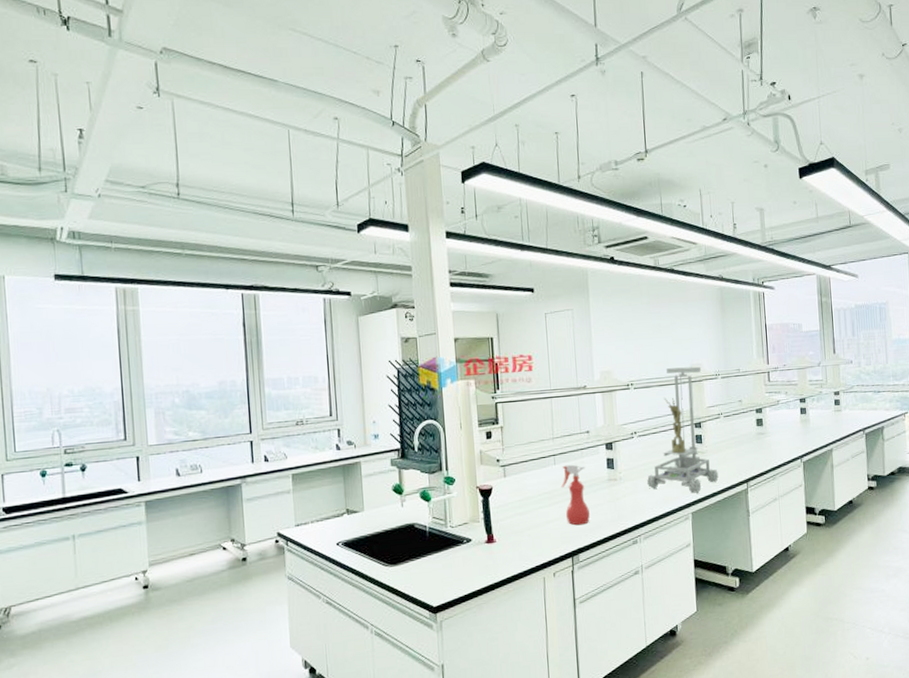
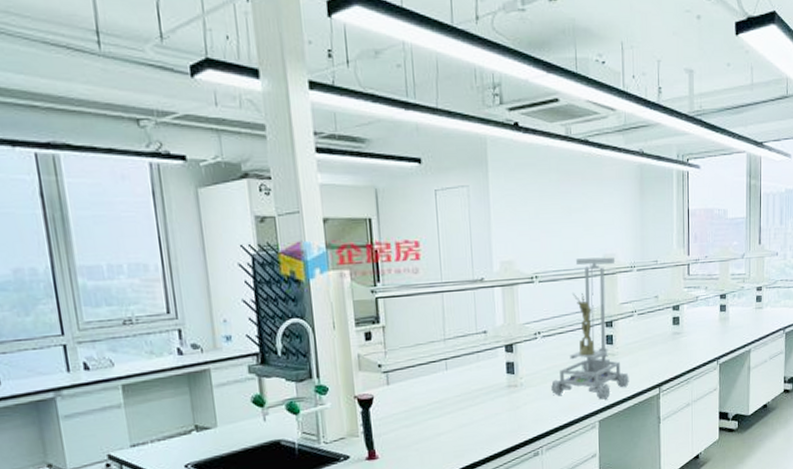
spray bottle: present [561,464,591,526] -> none [453,369,487,438]

